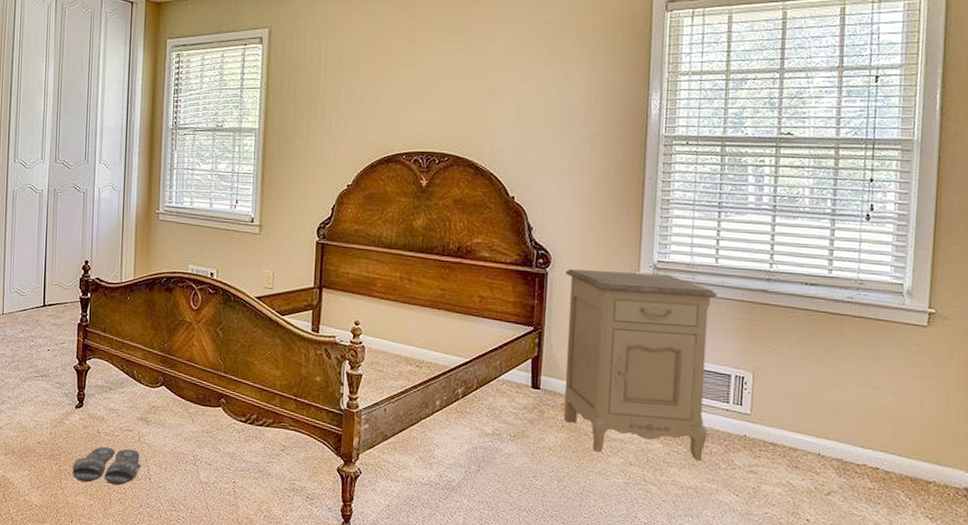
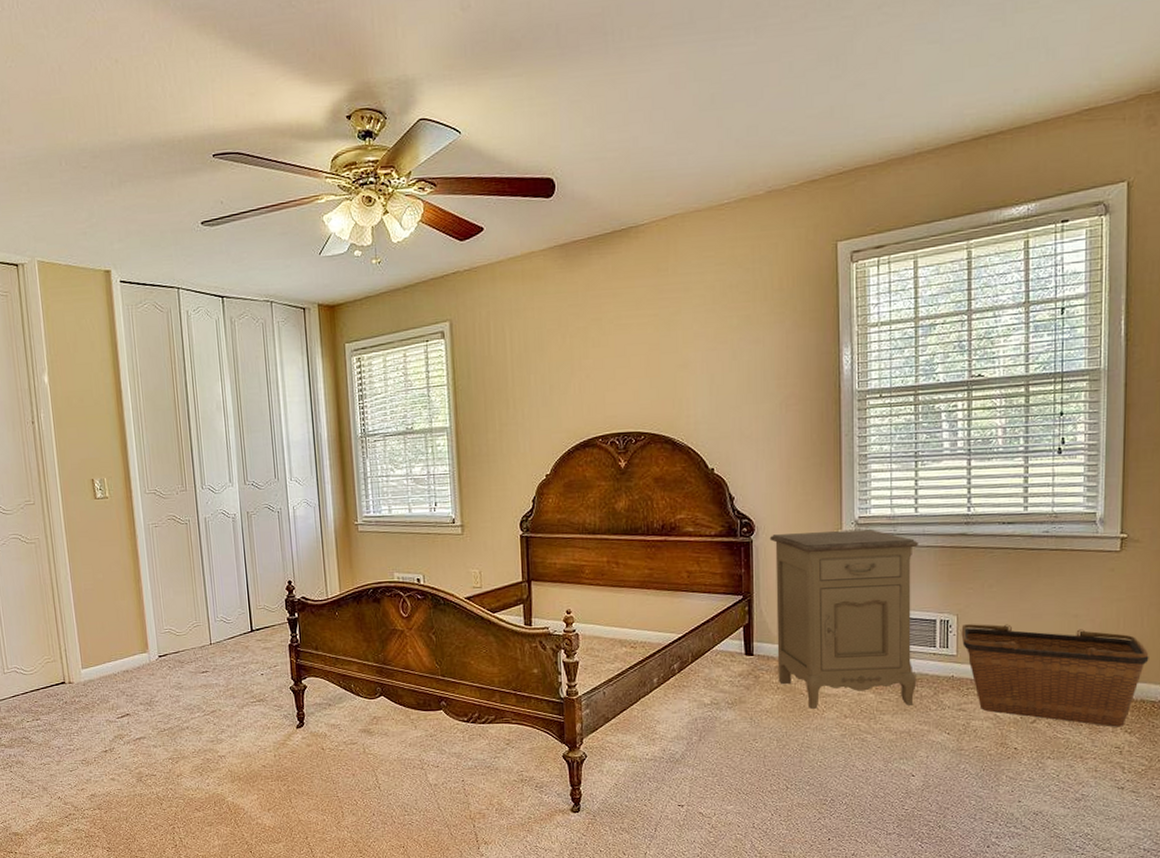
slippers: present [72,446,142,485] -> none [300,761,370,798]
bicycle basket: none [756,383,955,511] -> present [961,624,1149,727]

